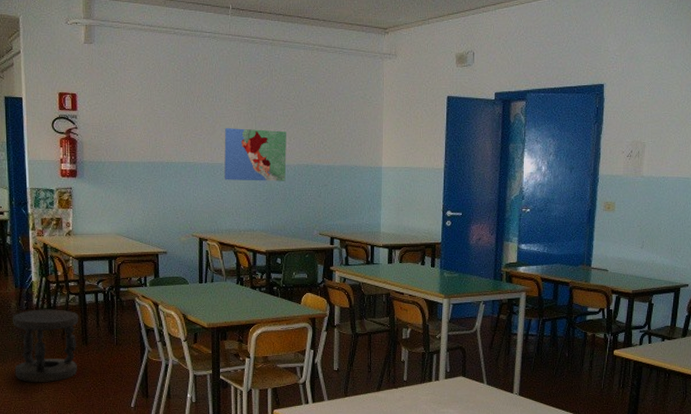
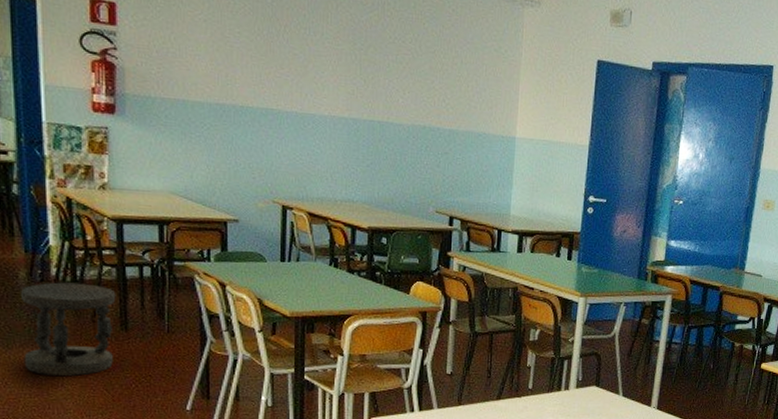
map: present [223,128,287,181] -> none [316,70,400,144]

